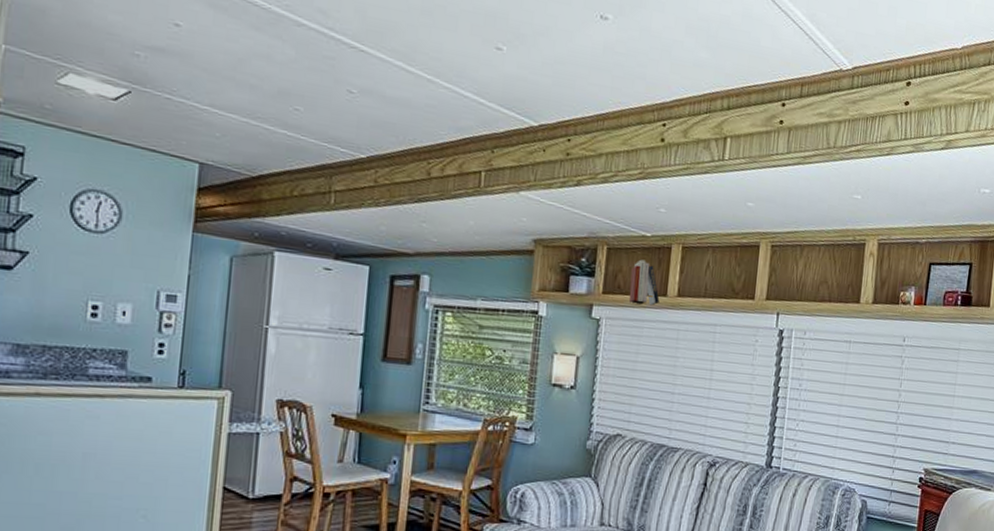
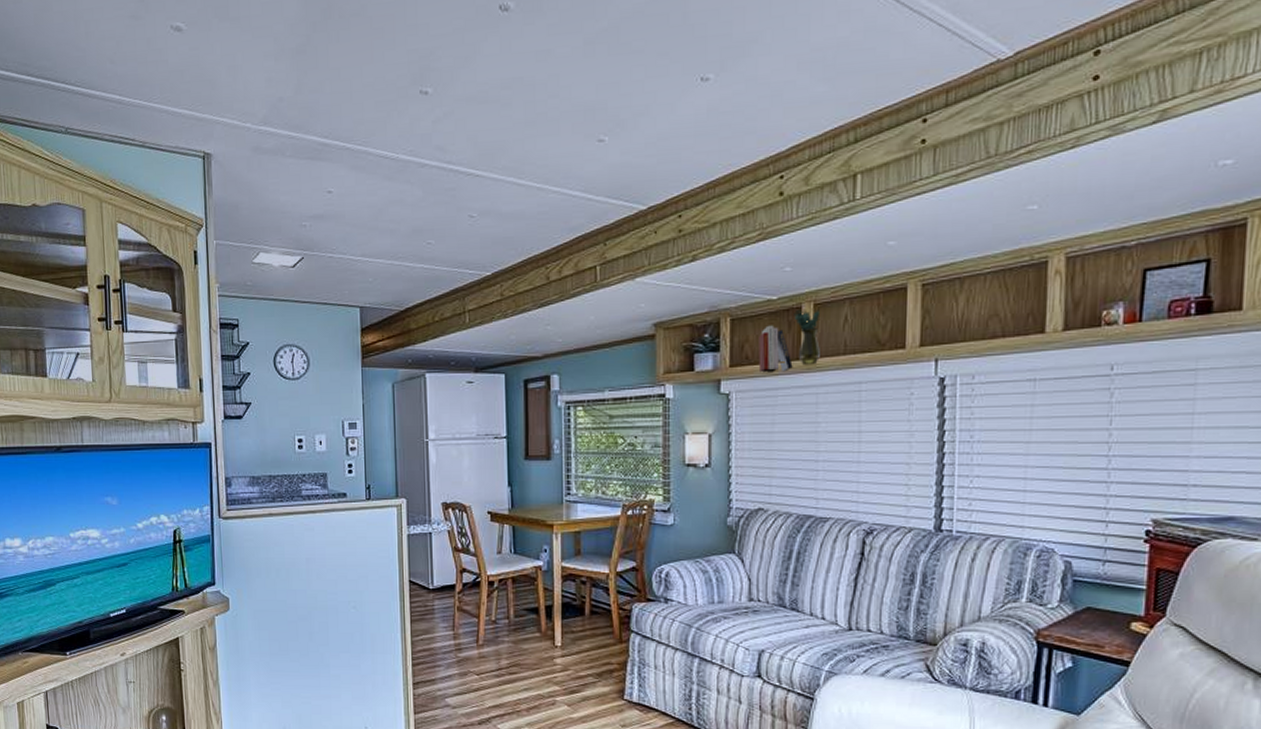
vase: none [664,248,688,303] -> present [794,308,821,366]

